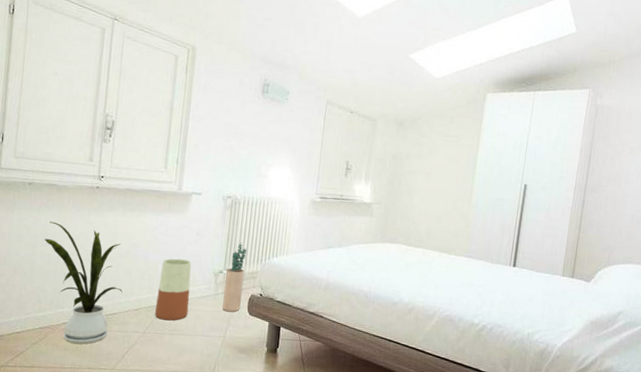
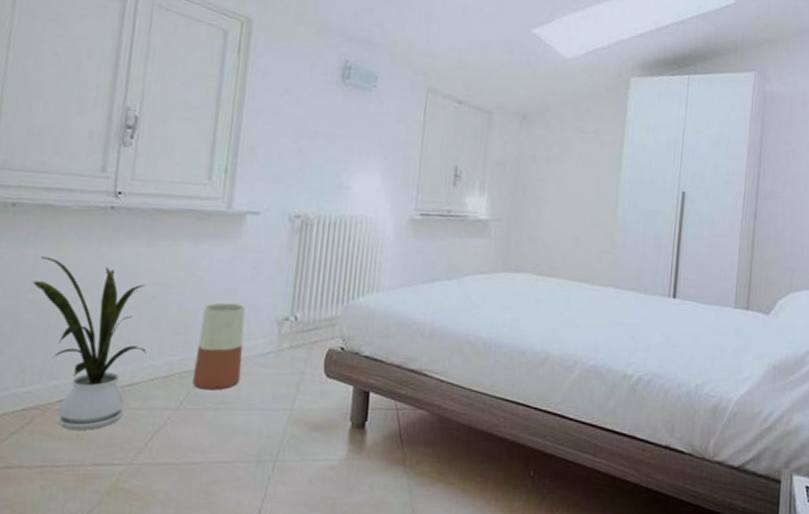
vase: present [222,242,247,313] -> none [288,277,323,375]

